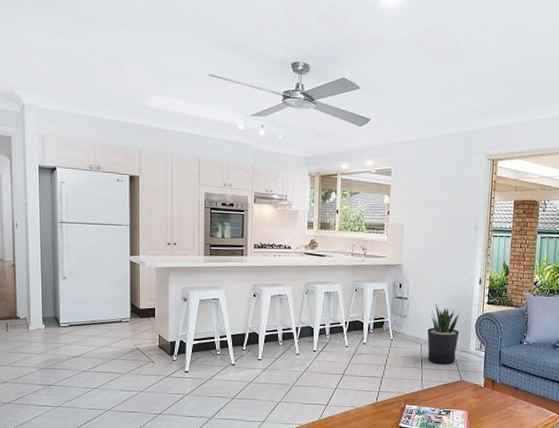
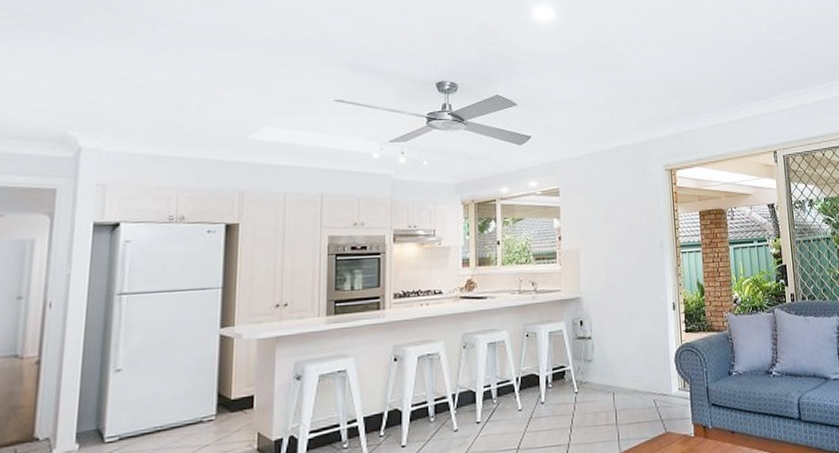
planter: present [427,303,459,365] -> none [619,339,658,416]

